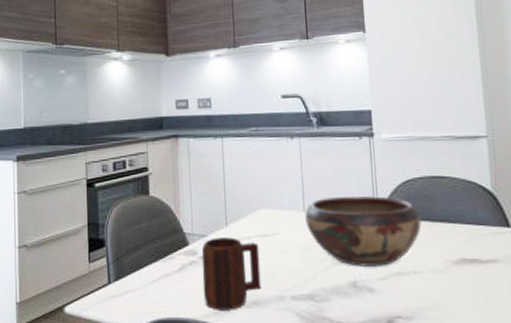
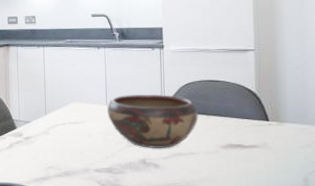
mug: present [201,237,262,310] -> none [26,123,72,178]

